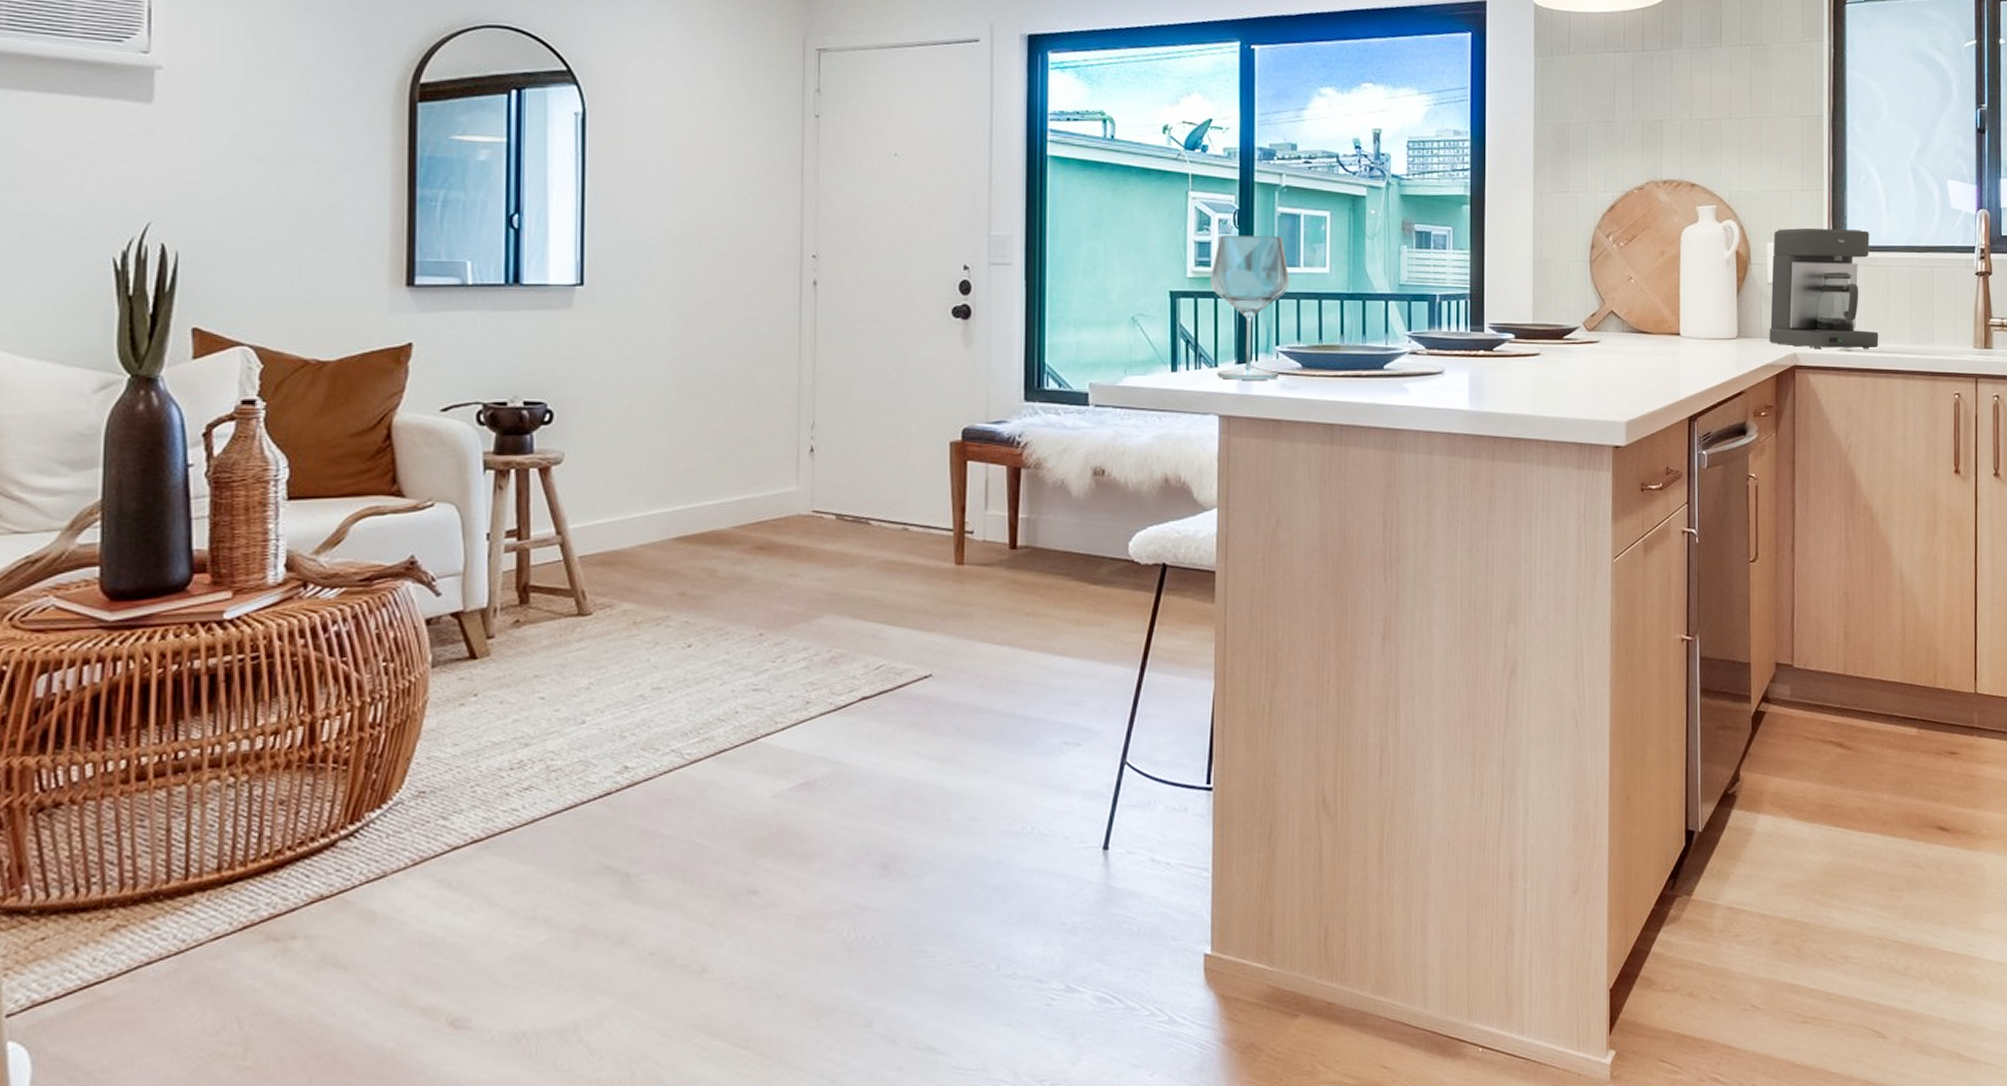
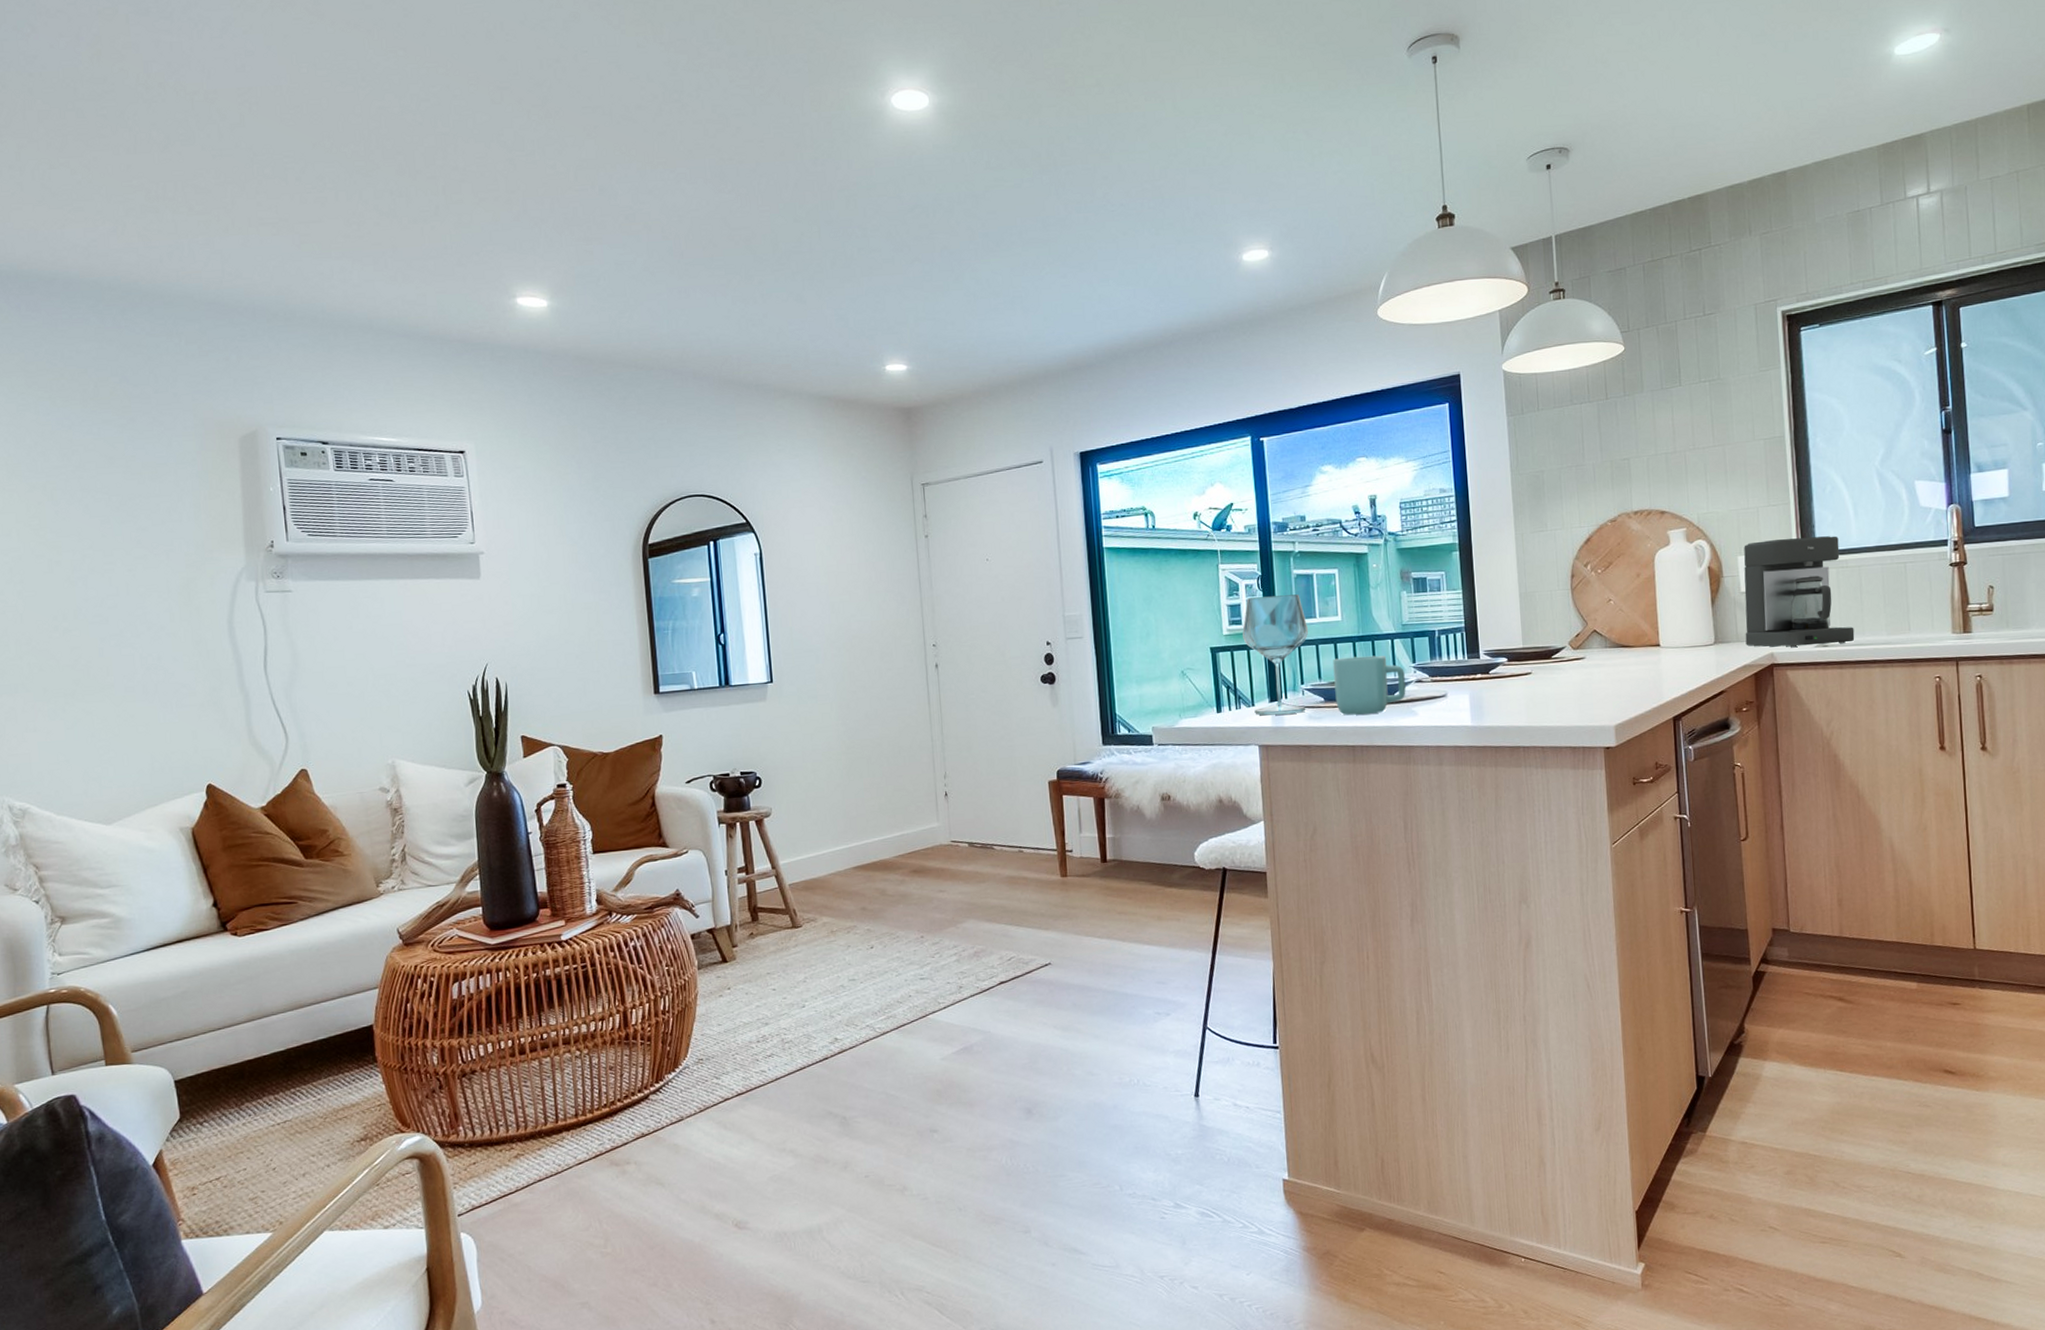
mug: none [1315,317,1398,387] -> present [1333,655,1406,715]

